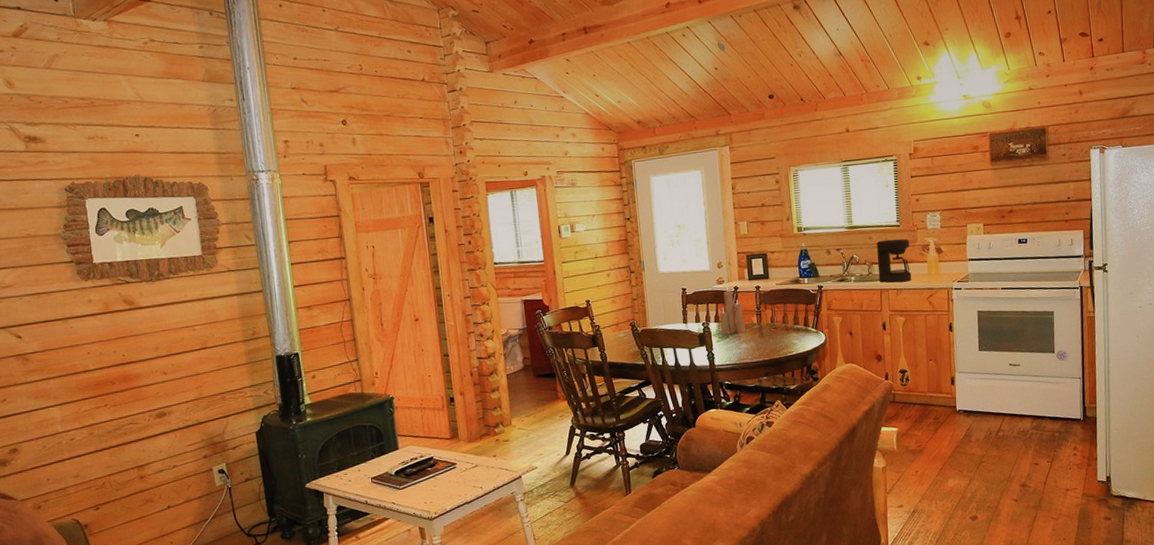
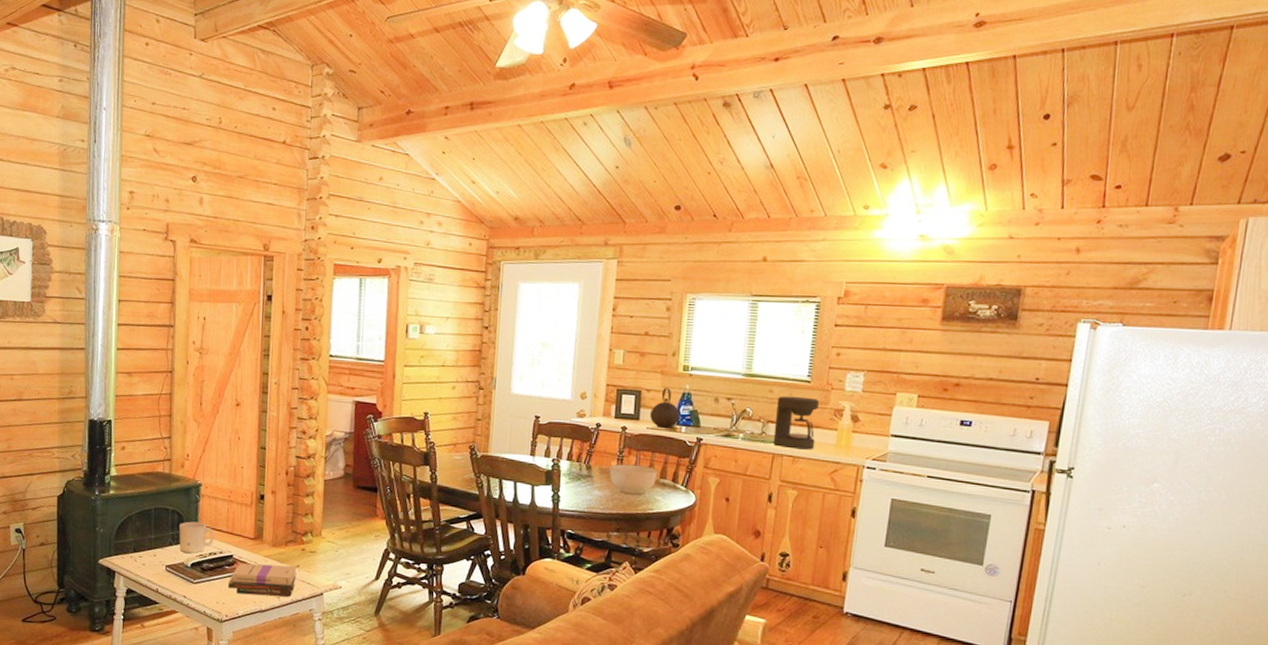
mug: none [377,432,414,463] -> present [178,521,215,554]
books: none [433,457,495,491] -> present [228,563,297,597]
candle: present [720,287,746,336] -> none [571,422,602,478]
bowl: none [751,316,792,343] -> present [609,464,659,495]
kettle: none [777,248,802,282] -> present [650,388,681,428]

